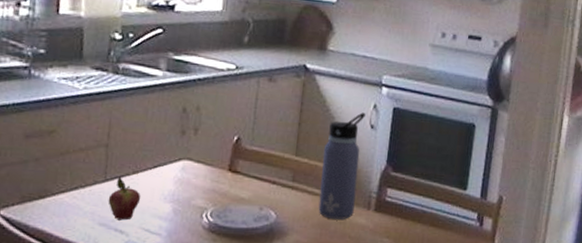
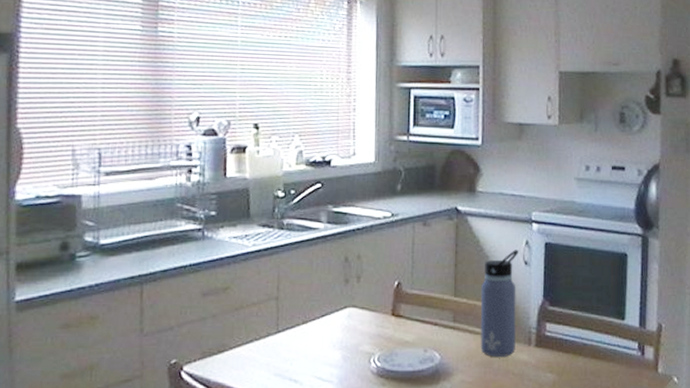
fruit: present [108,176,140,220] -> none [281,327,311,370]

